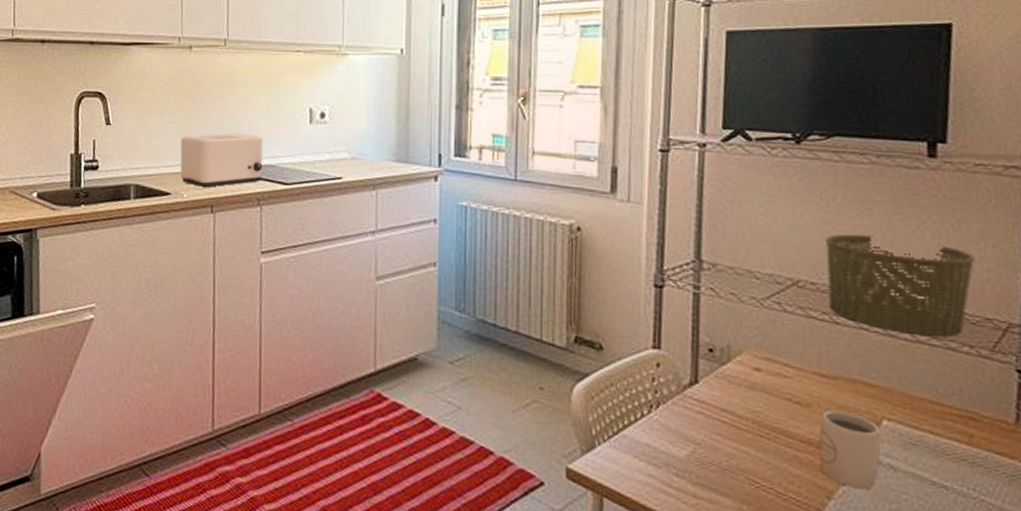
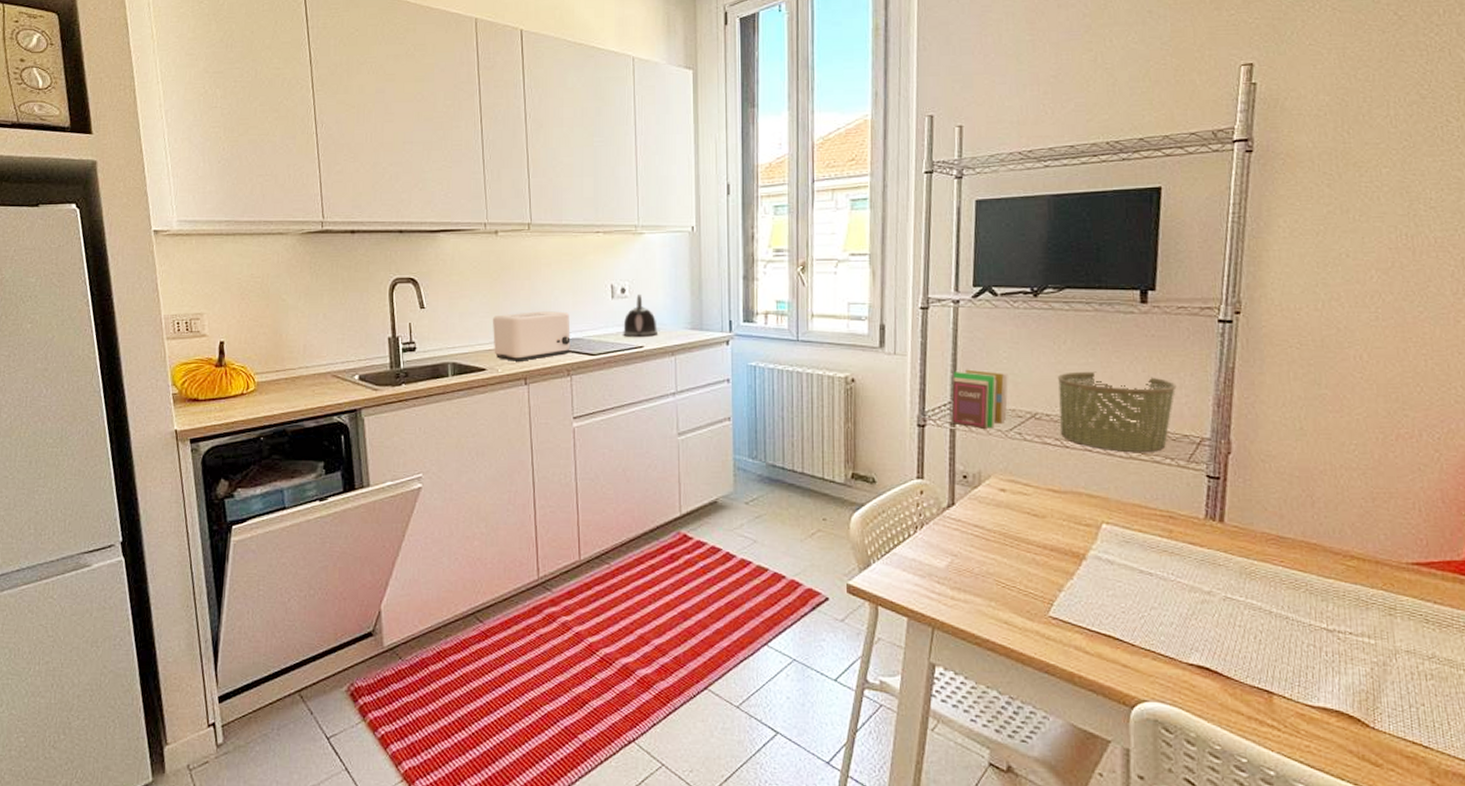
kettle: none [320,119,358,169] -> present [623,293,657,338]
books: none [695,223,765,295] -> present [951,369,1008,429]
mug: present [818,410,881,490] -> none [1051,519,1101,582]

